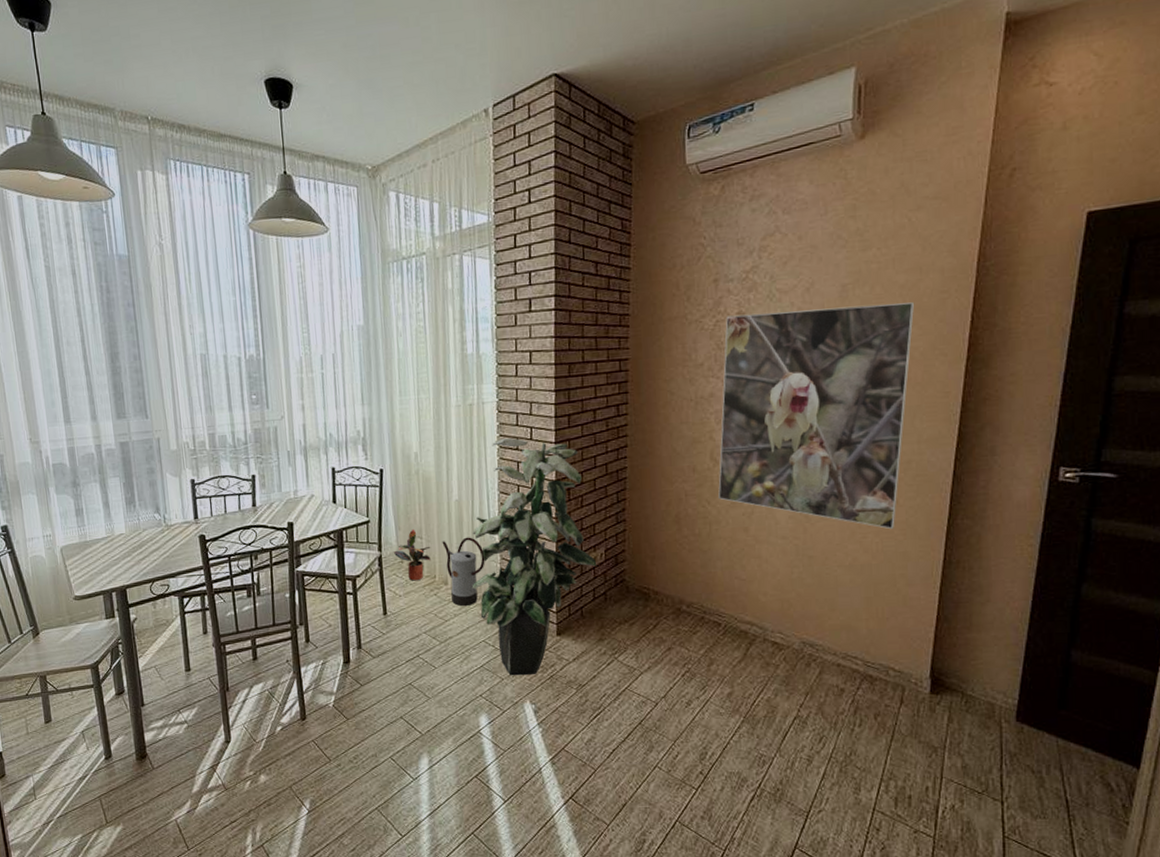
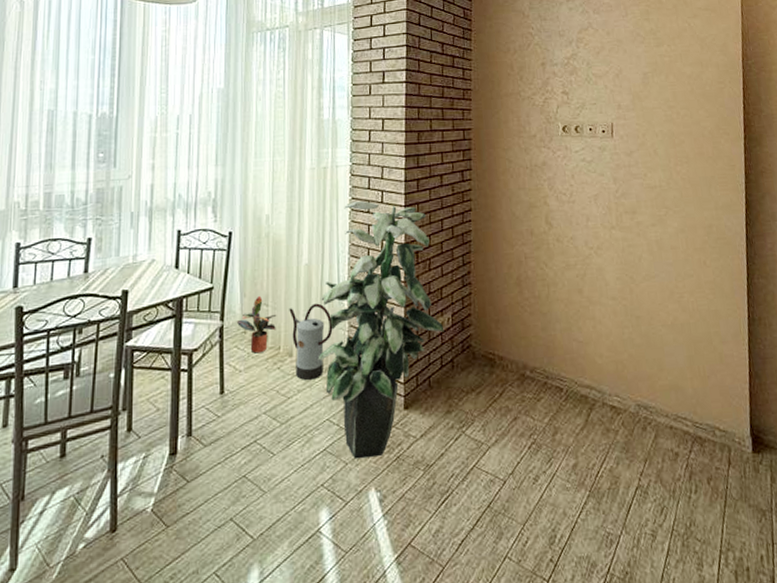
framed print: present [718,302,915,530] -> none [553,90,705,289]

